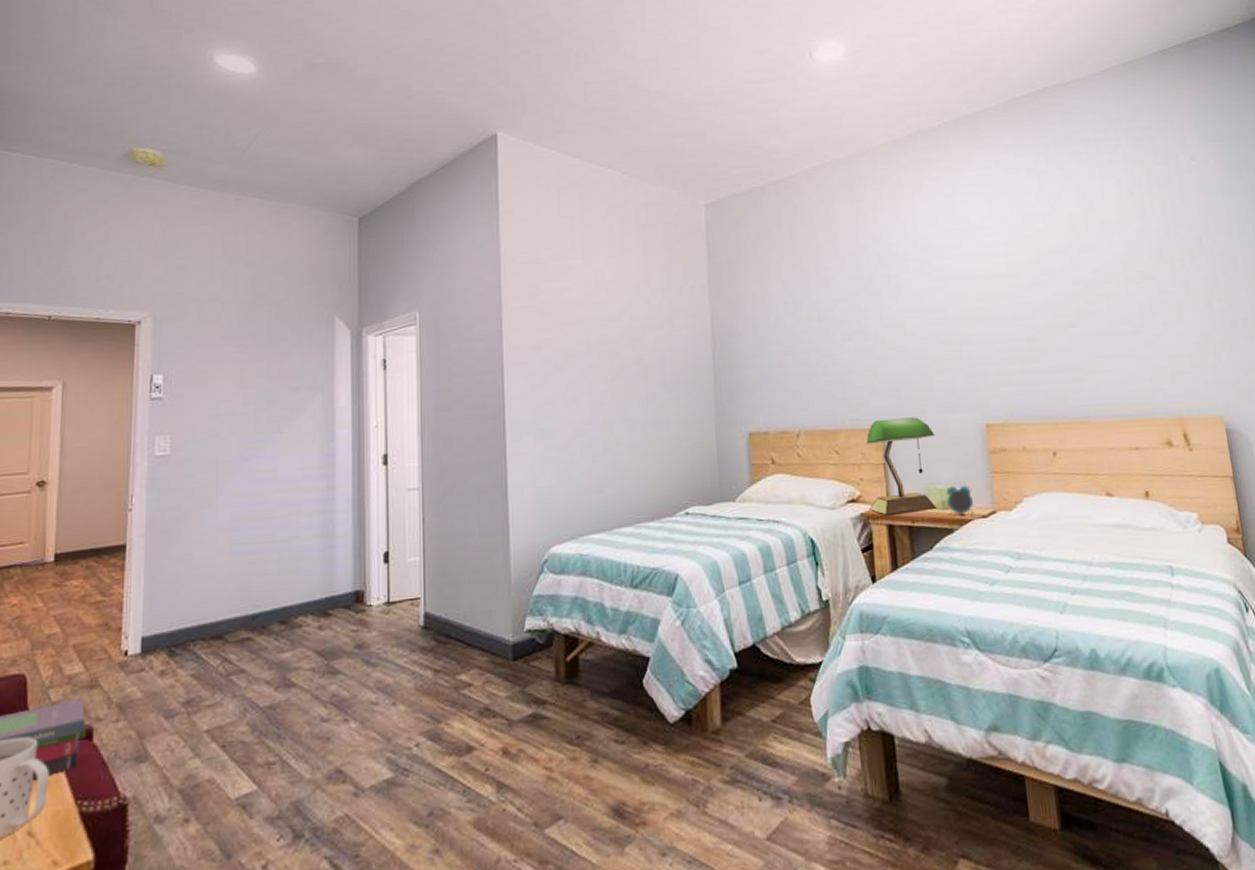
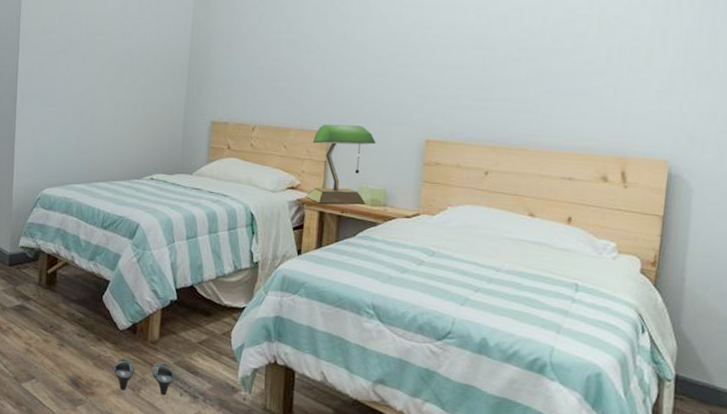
slippers: none [668,758,748,810] -> present [114,358,174,396]
alarm clock: present [946,481,973,516] -> none [376,184,400,215]

